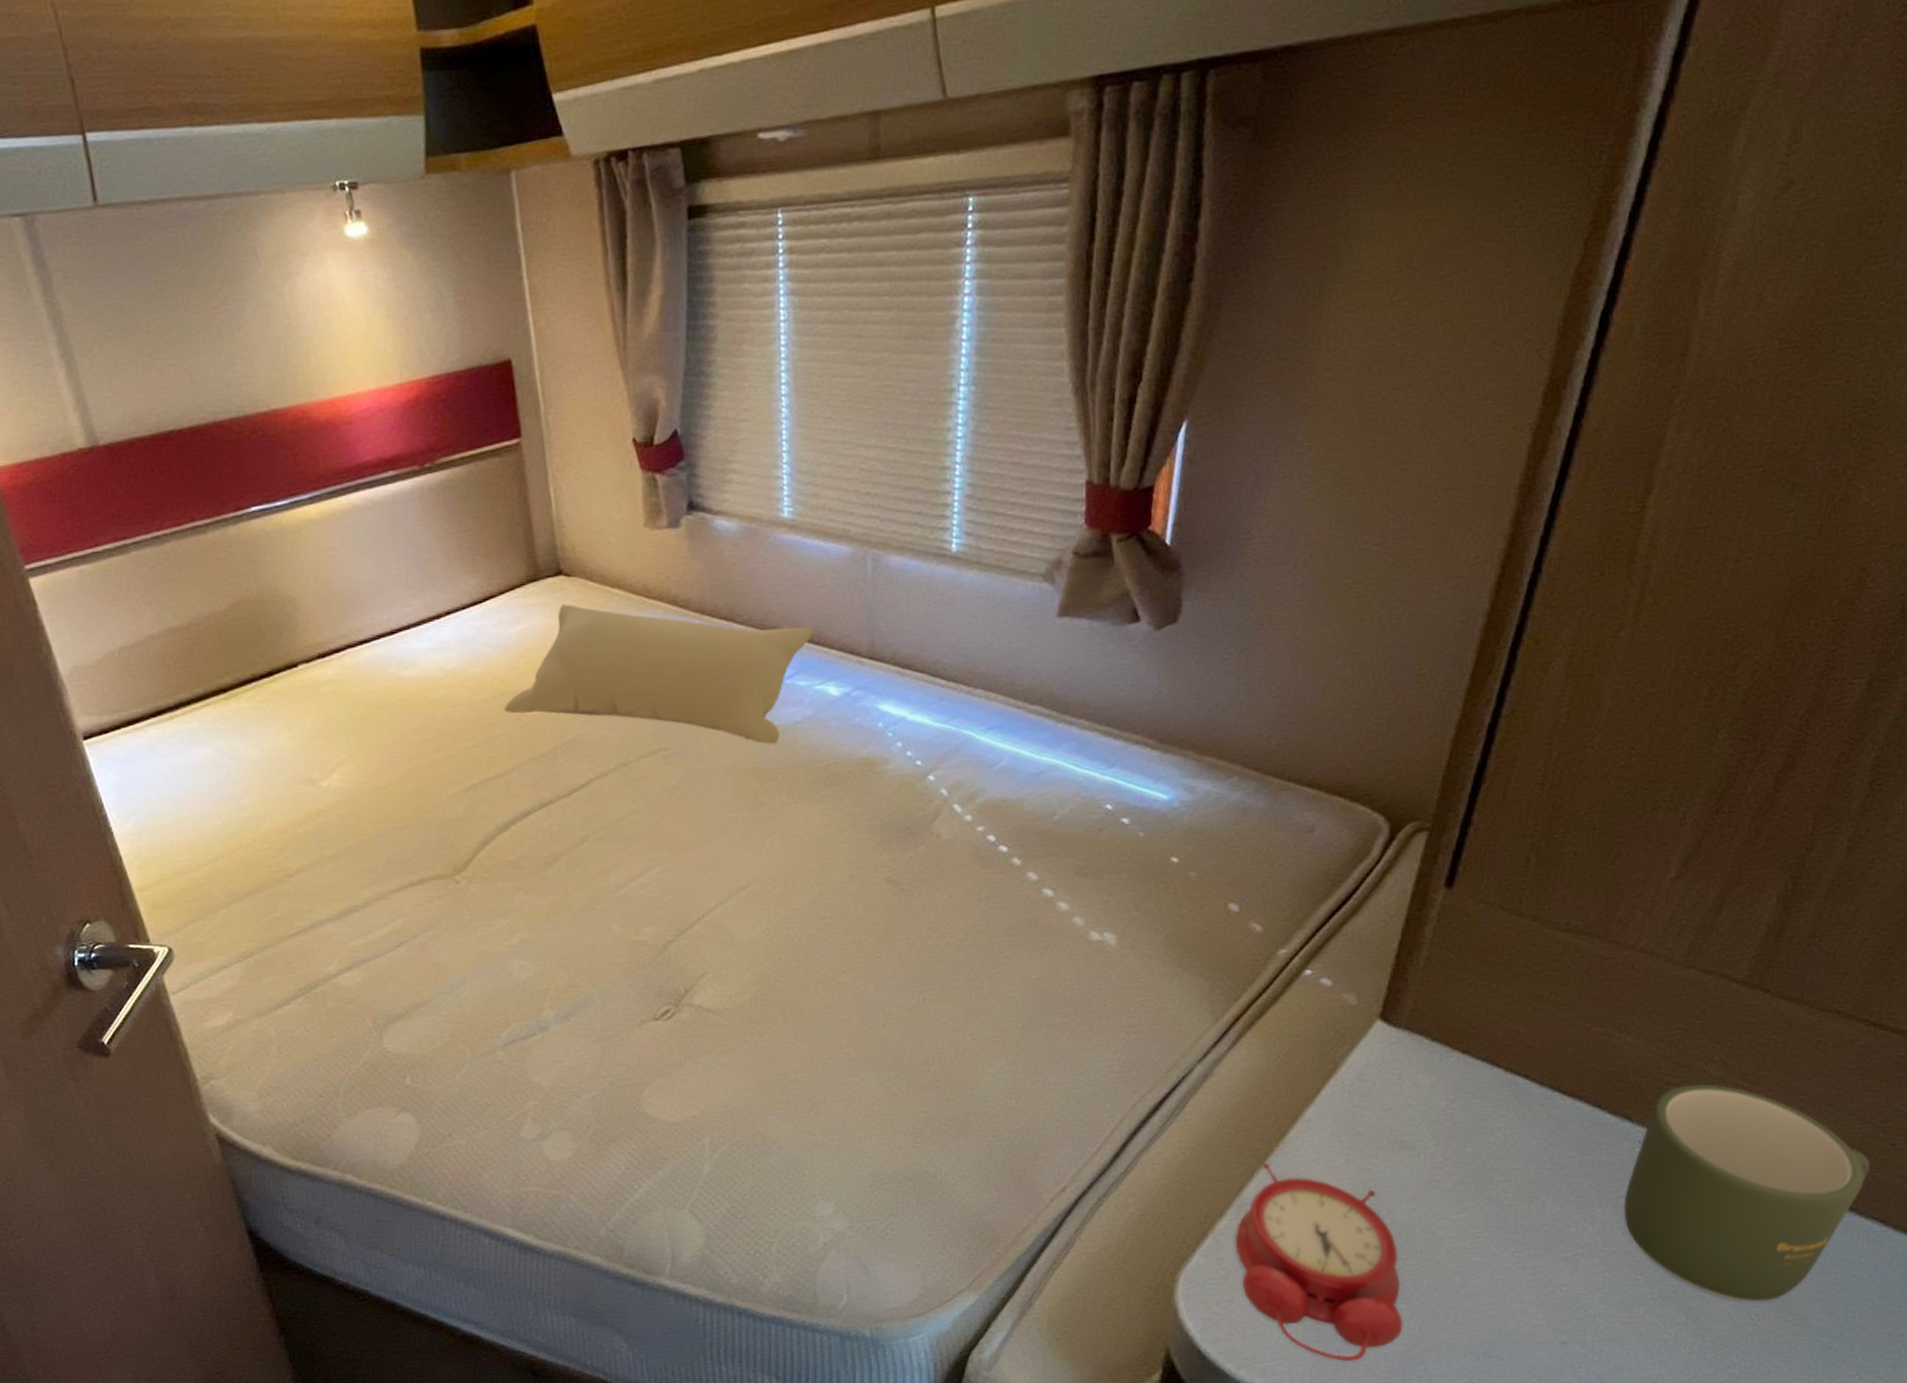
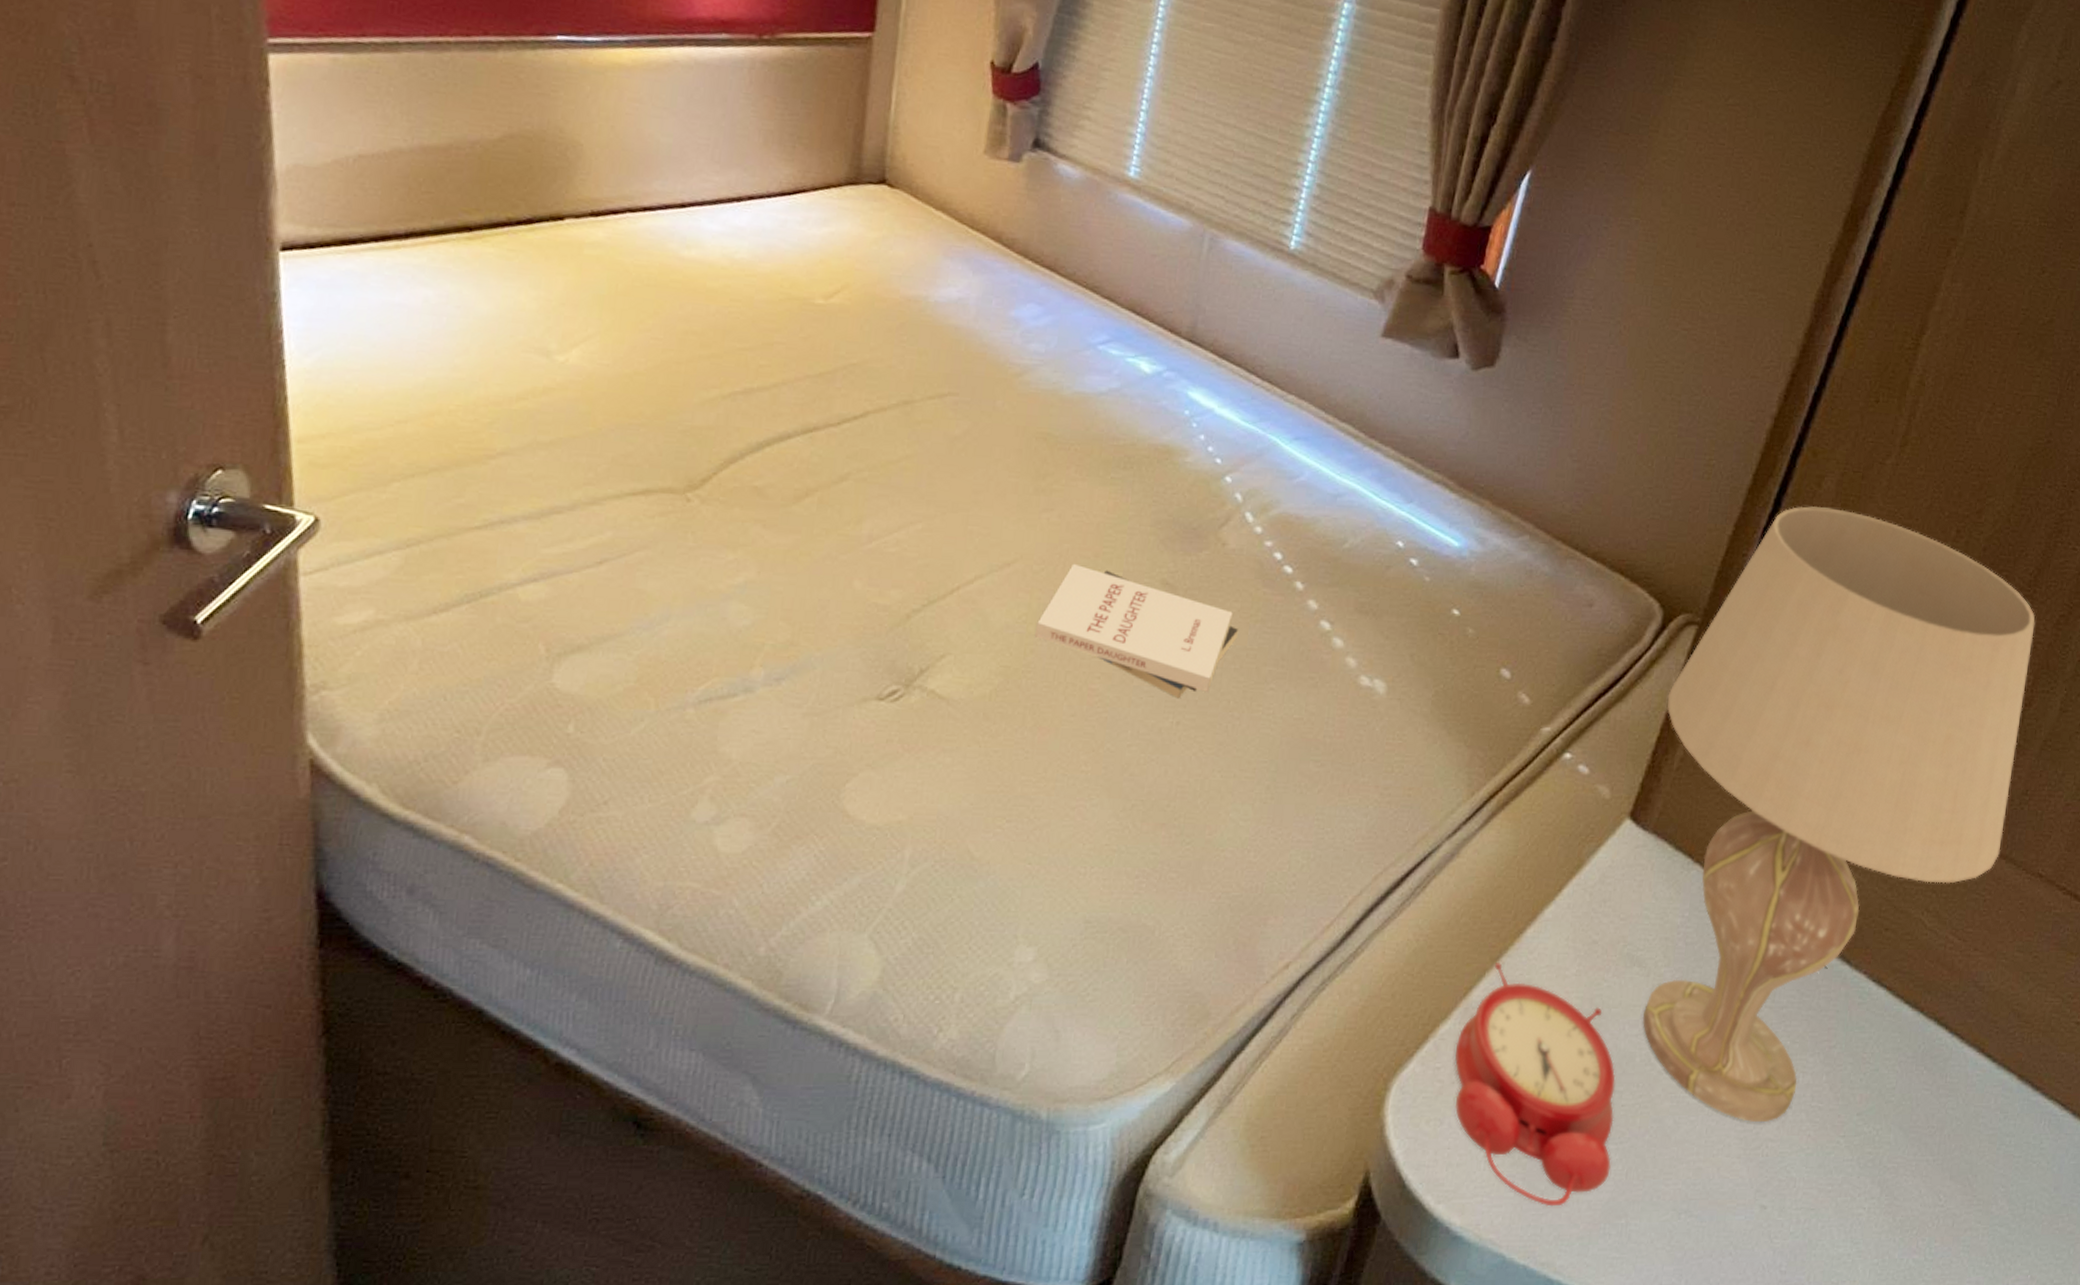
cushion: present [503,604,814,744] -> none [787,215,1138,411]
books: none [779,877,967,979] -> present [1034,563,1239,699]
table lamp: none [1405,691,1810,1271] -> present [1642,506,2035,1122]
mug: present [1624,1084,1870,1303] -> none [1833,933,2057,1182]

